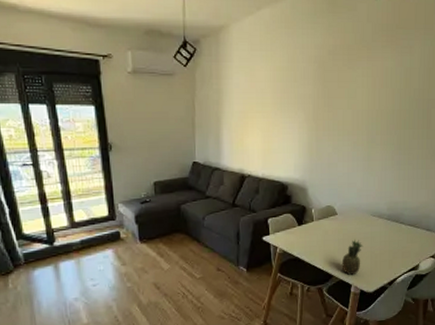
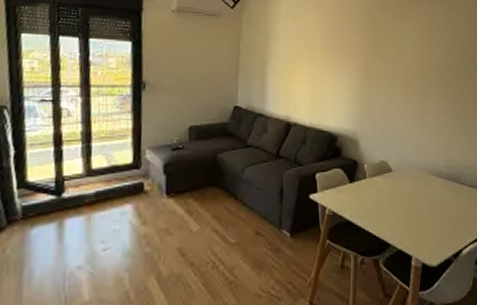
fruit: present [341,239,364,276] -> none [399,200,423,245]

